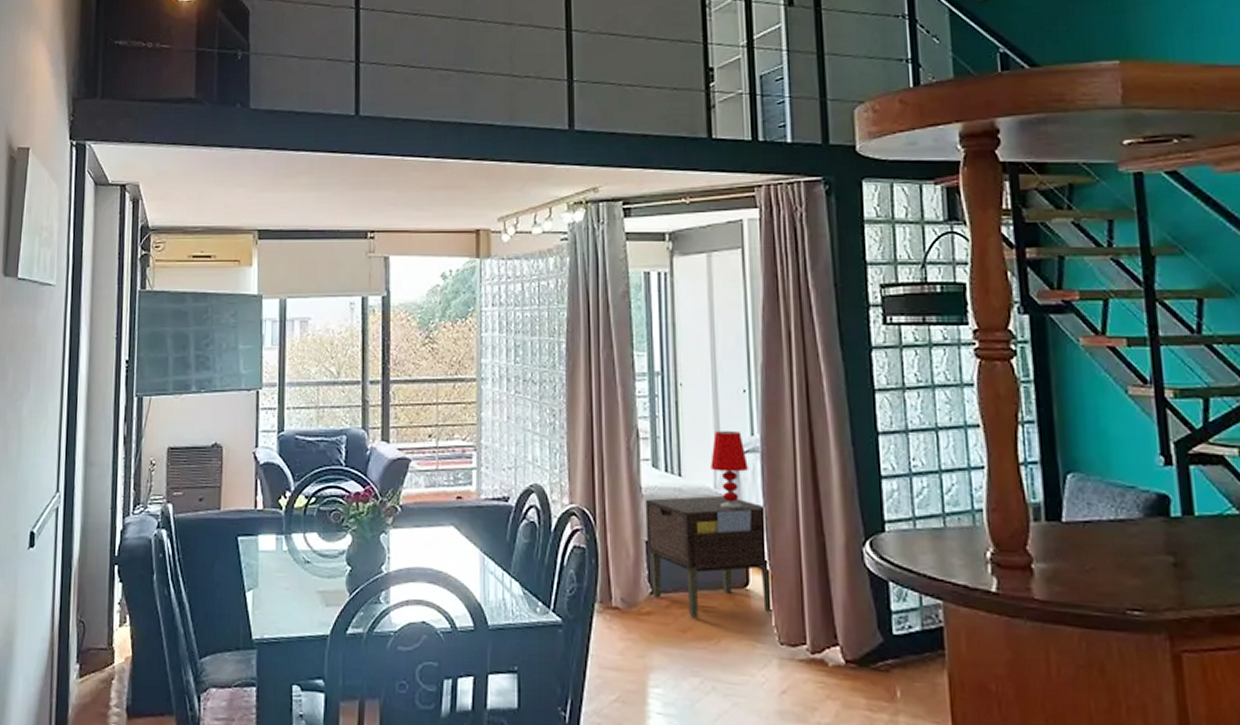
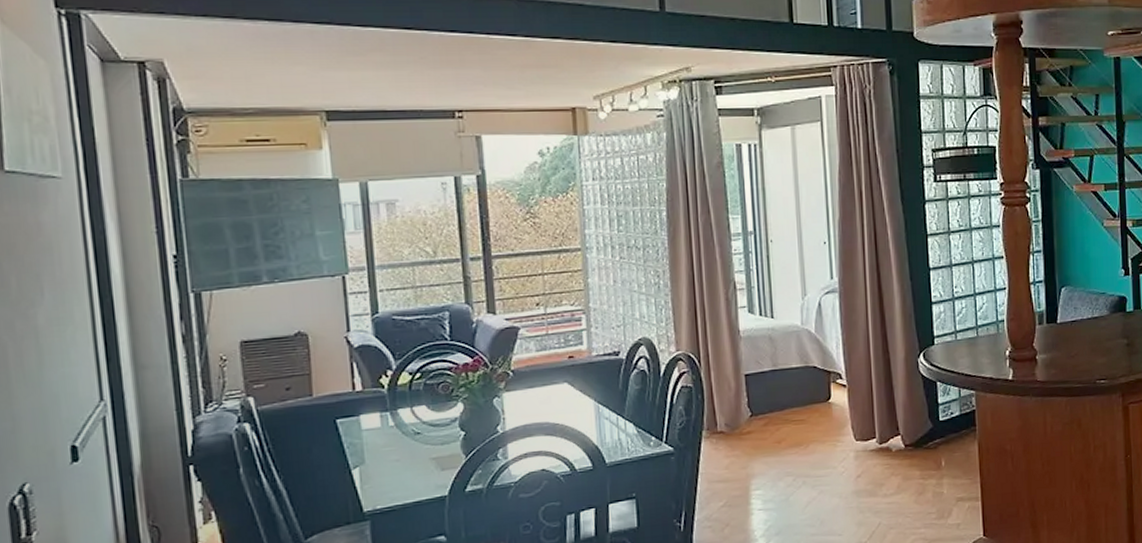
nightstand: present [645,495,774,618] -> none [743,330,851,431]
table lamp: present [710,431,748,509] -> none [798,277,829,341]

